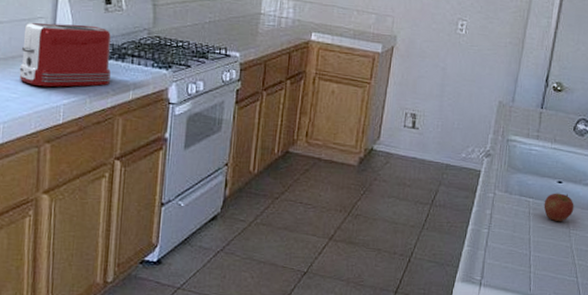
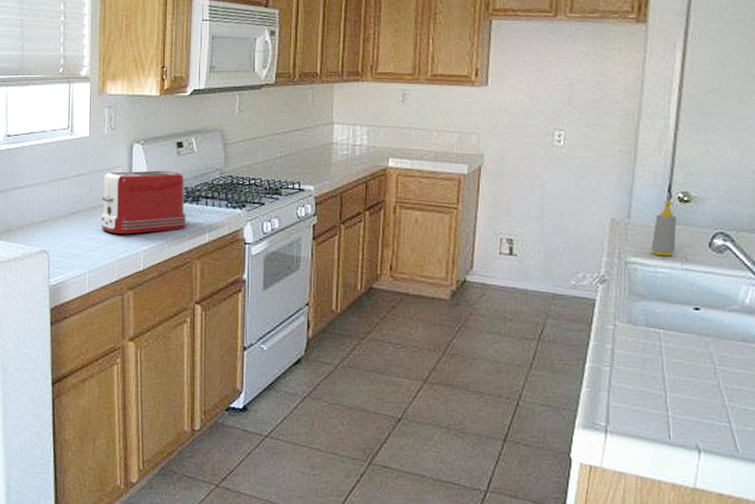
soap bottle: none [528,88,550,137] -> present [651,200,677,257]
apple: present [543,193,574,221] -> none [678,322,718,355]

